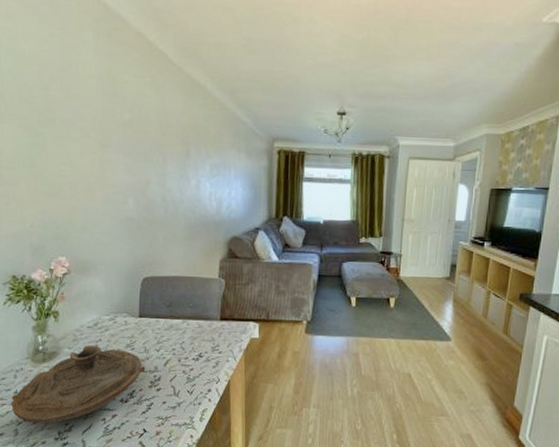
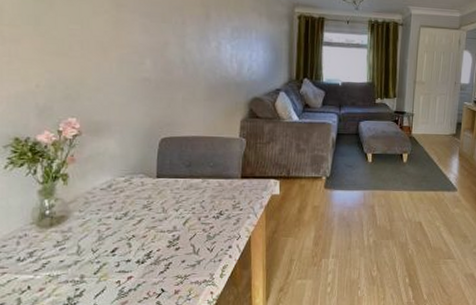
decorative bowl: present [10,345,146,424] -> none [12,207,164,290]

